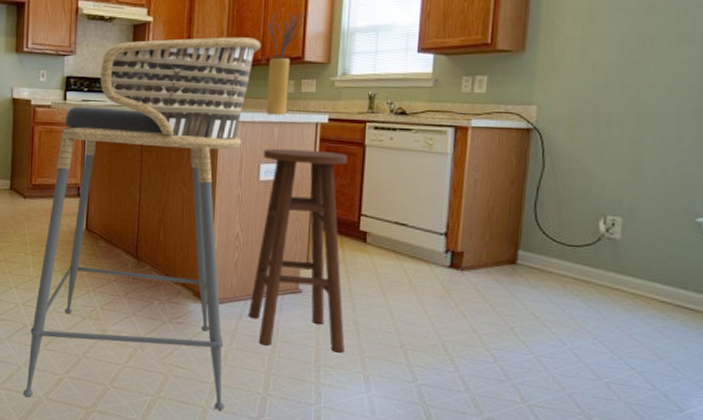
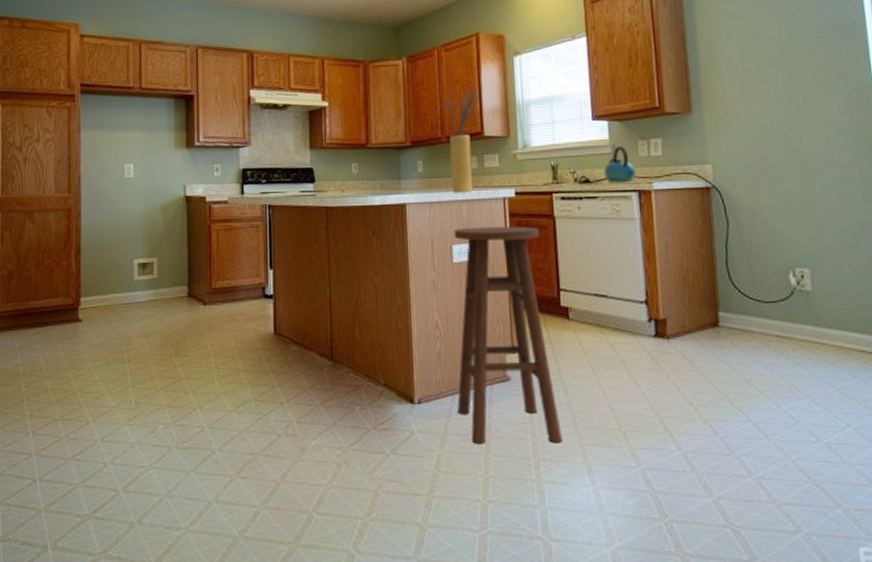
bar stool: present [22,37,261,410] -> none [215,116,443,539]
kettle: none [421,80,456,118] -> present [603,146,637,184]

